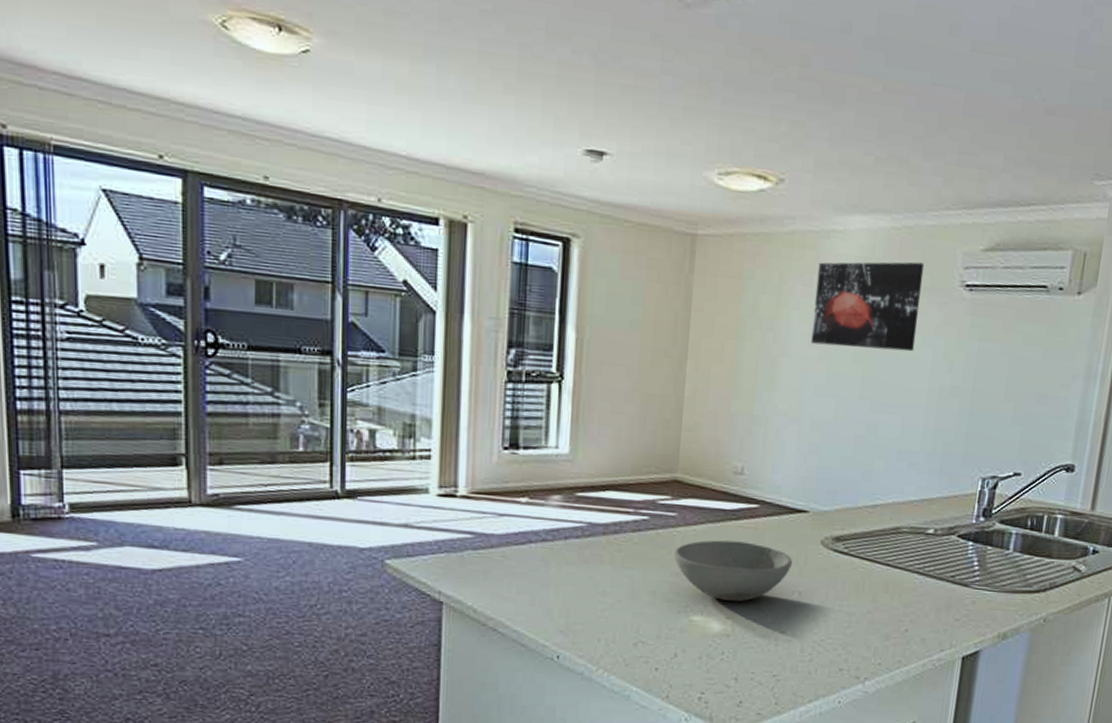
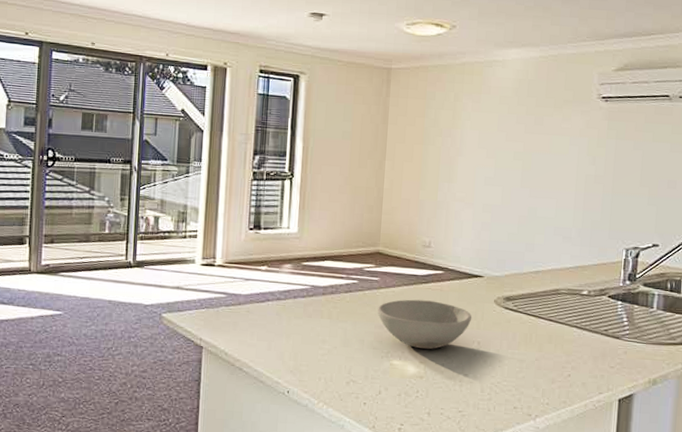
wall art: present [810,261,924,352] -> none [480,81,568,150]

